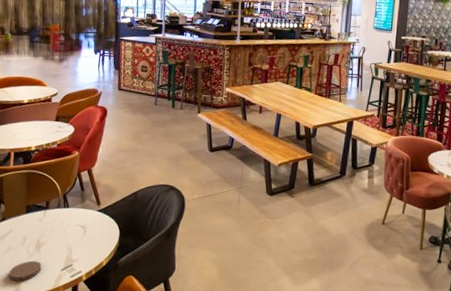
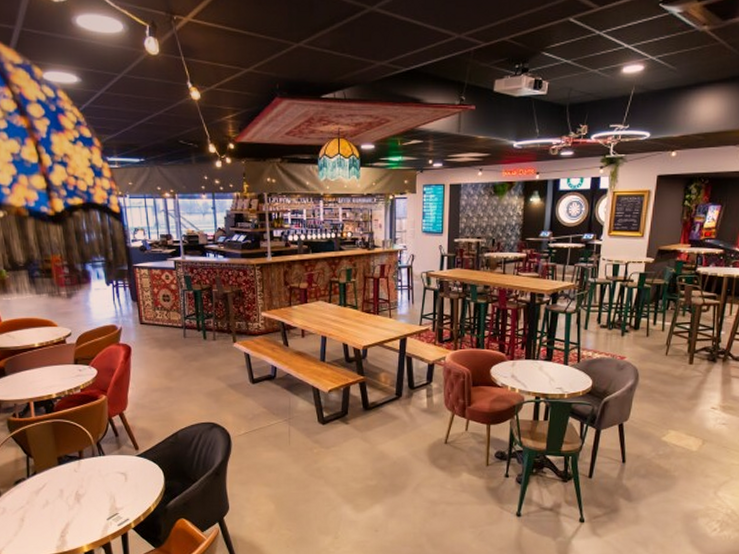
coaster: present [8,260,42,281] -> none [51,513,86,534]

